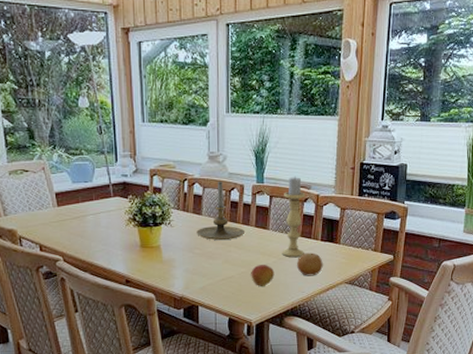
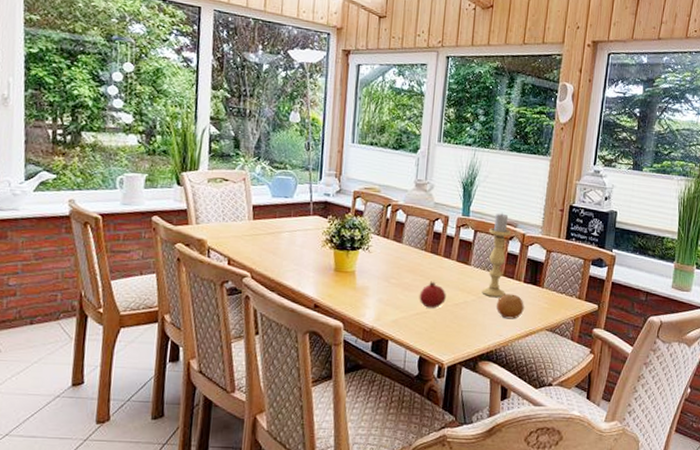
candle holder: present [197,180,246,240] -> none [395,209,446,272]
fruit: none [223,248,248,273] -> present [419,281,446,308]
fruit: present [251,265,275,287] -> none [447,302,473,326]

